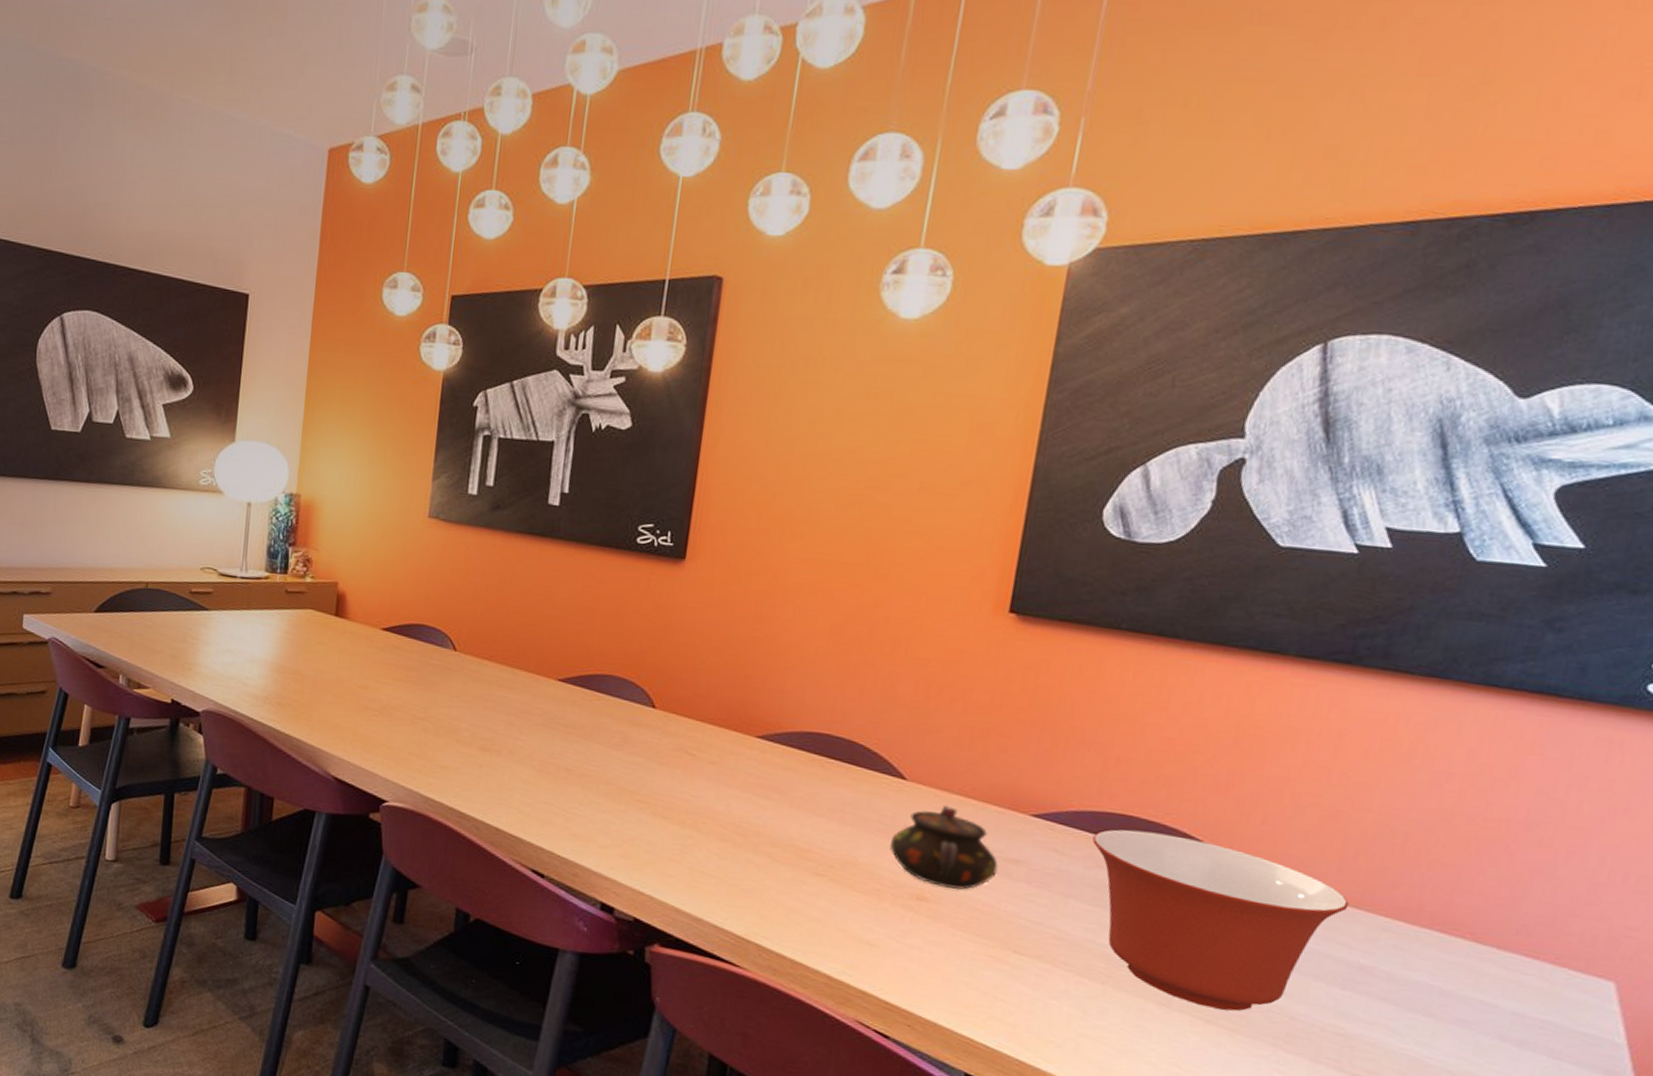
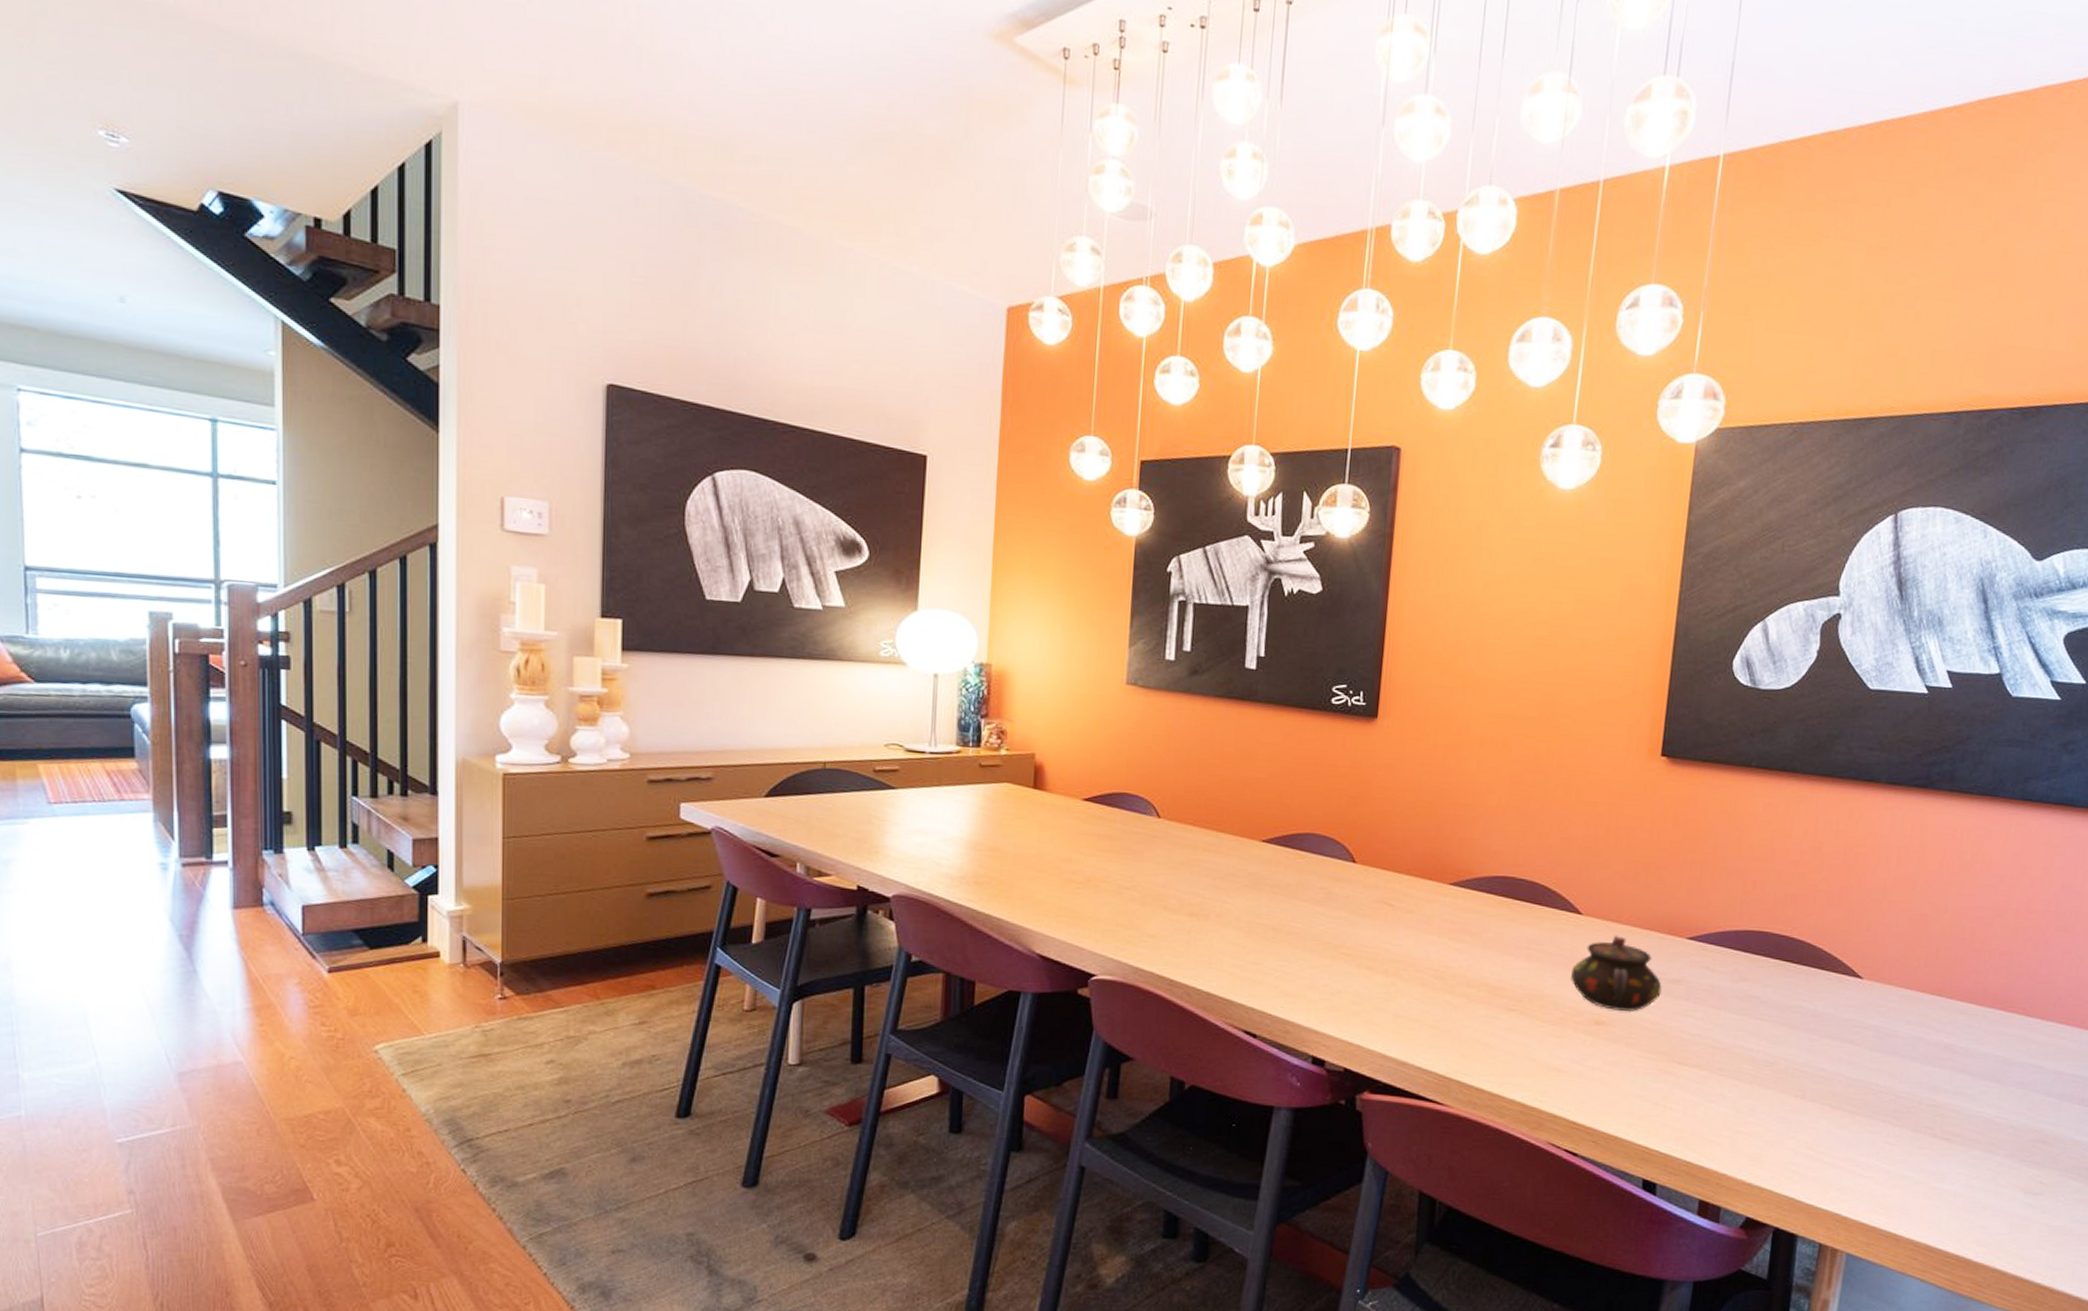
mixing bowl: present [1092,829,1349,1011] -> none [1737,944,1935,1096]

